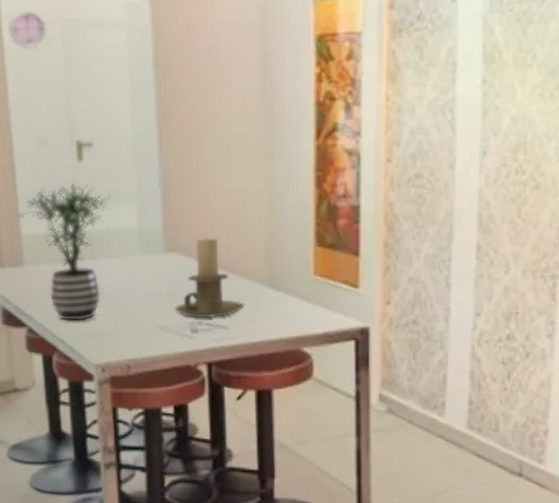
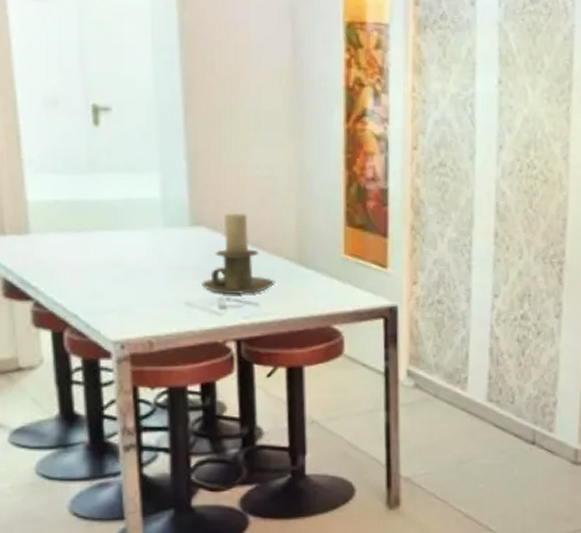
potted plant: present [18,183,110,321] -> none [22,149,131,295]

